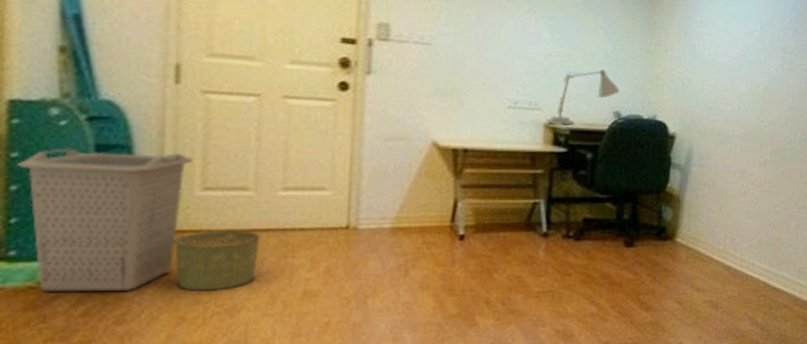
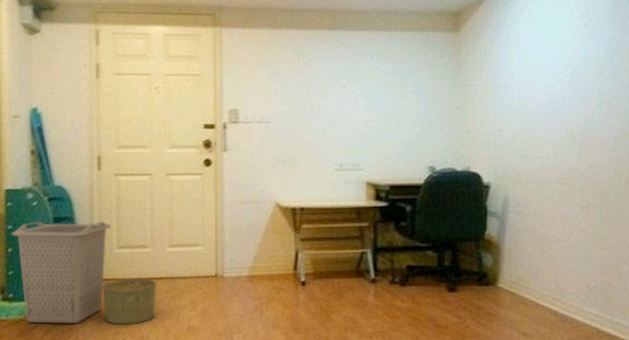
desk lamp: present [546,69,620,126] -> none [368,128,433,182]

